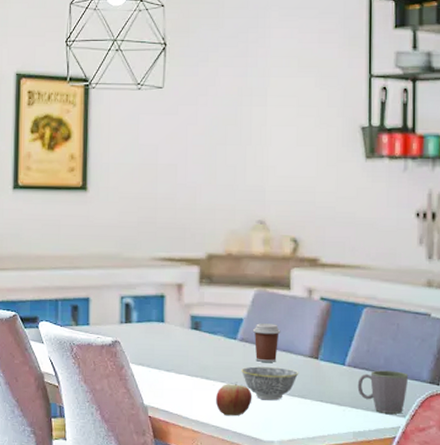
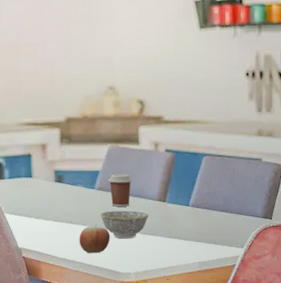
mug: present [357,370,409,414] -> none [200,209,245,245]

